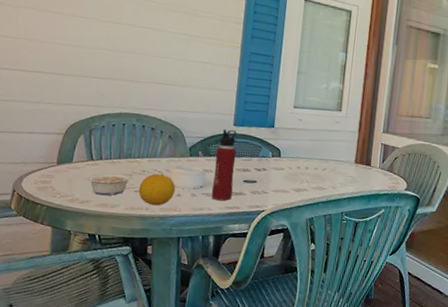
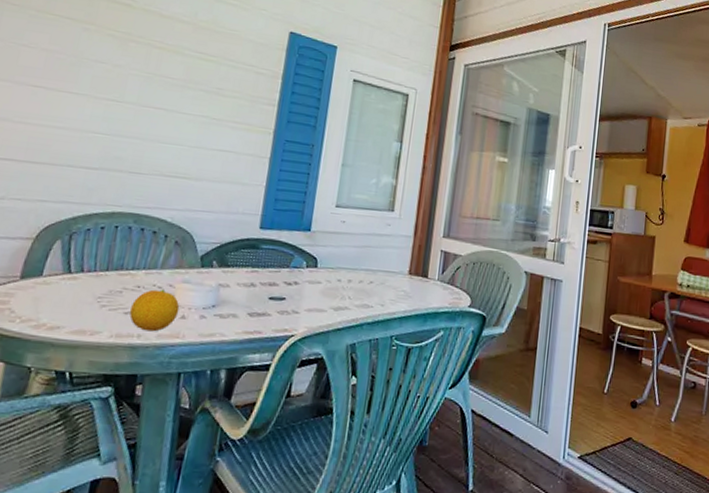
legume: present [79,173,132,196] -> none [50,289,122,320]
water bottle: present [211,129,237,201] -> none [226,233,263,324]

